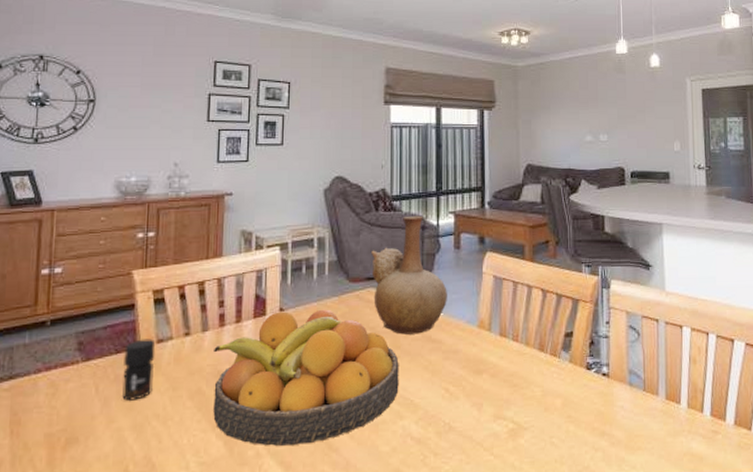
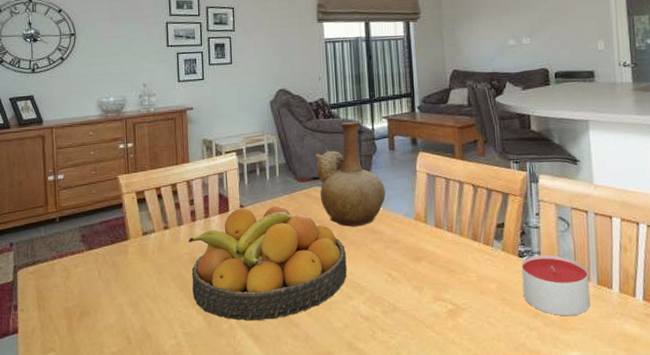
jar: present [122,339,156,401] -> none [118,232,143,282]
candle: none [589,366,658,435] -> present [521,254,591,316]

